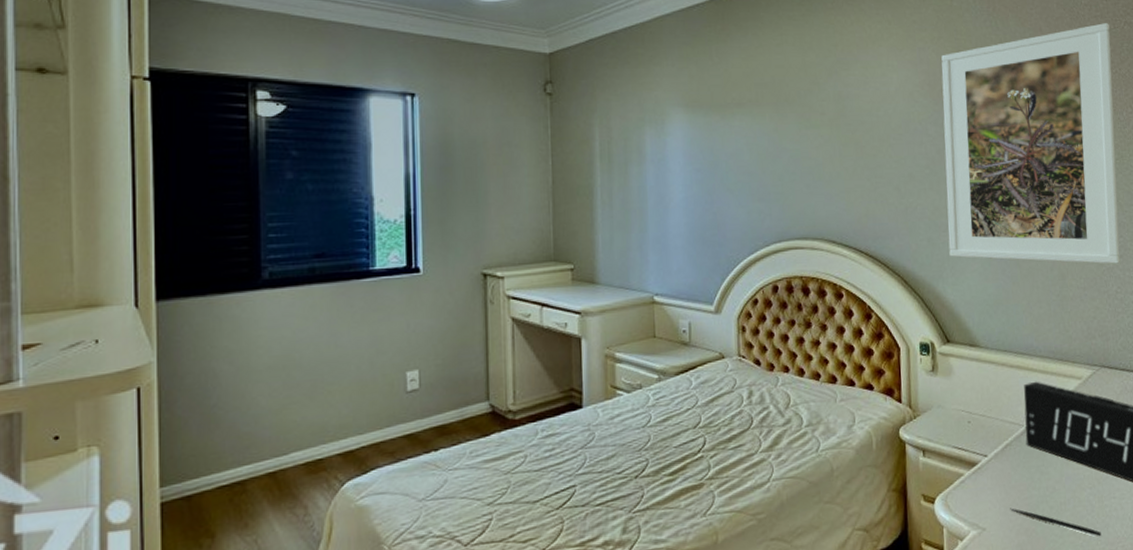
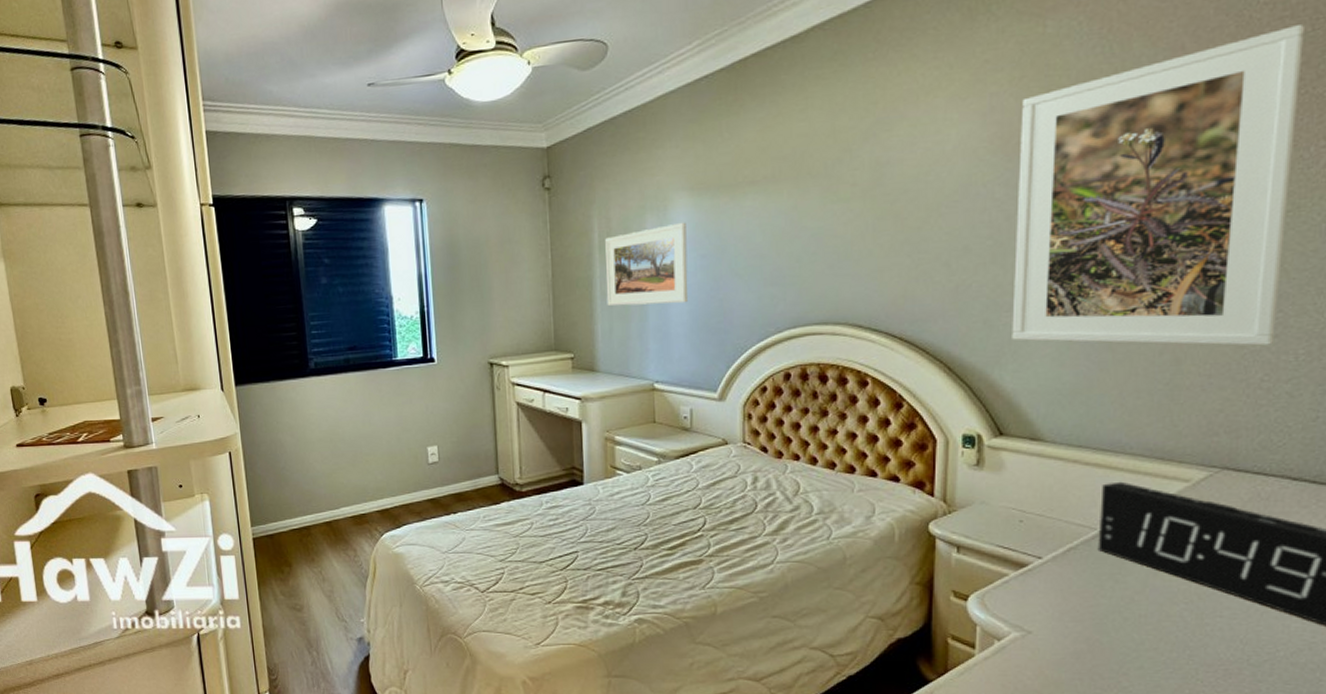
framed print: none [606,136,685,216] -> present [605,222,689,306]
pen: present [1010,508,1101,537] -> none [1067,614,1195,657]

